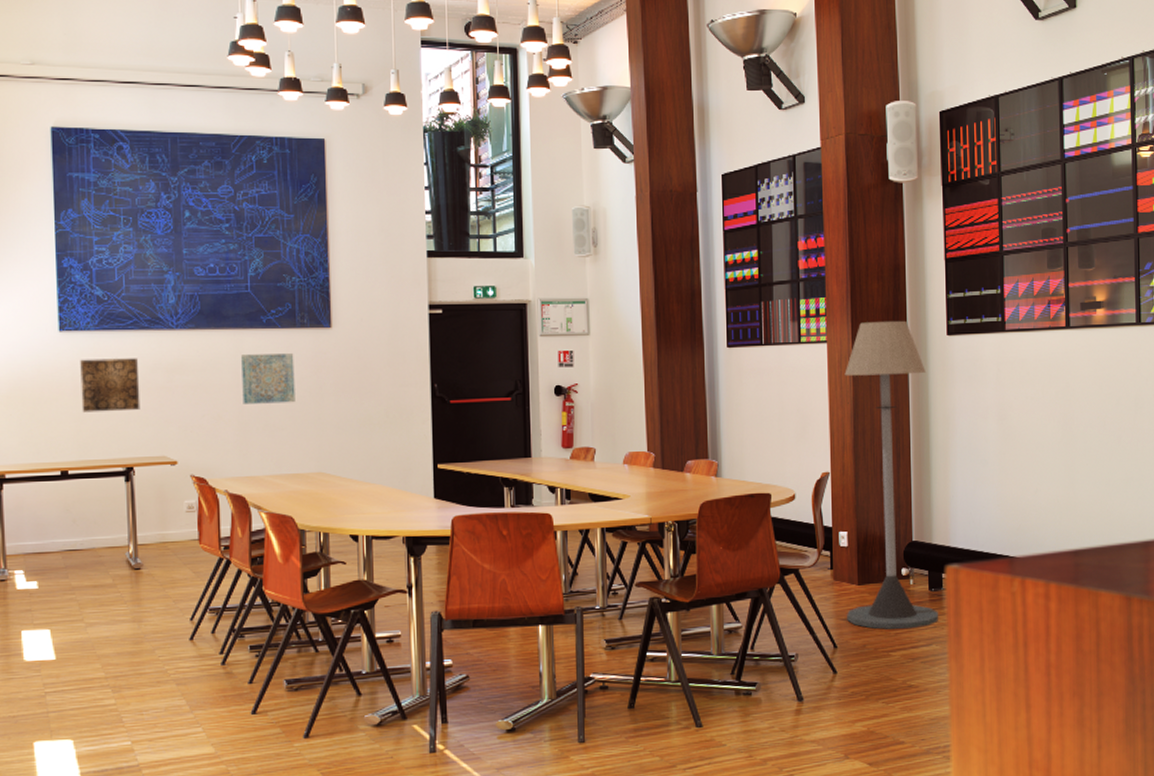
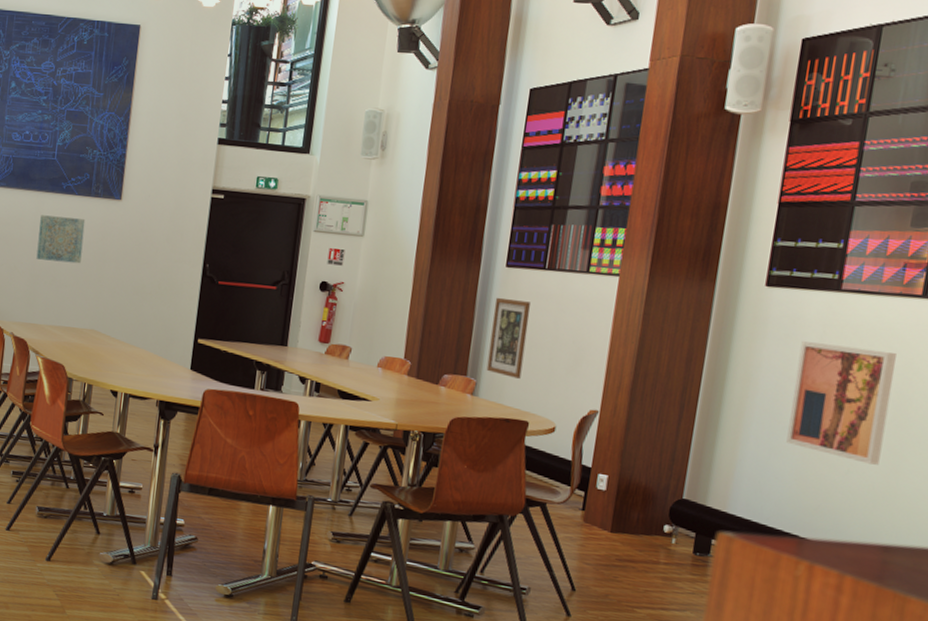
wall art: none [722,377,757,454] -> present [486,297,531,379]
floor lamp: present [844,320,938,630] -> none [591,259,732,591]
wall art: none [983,379,1058,481] -> present [786,340,896,465]

